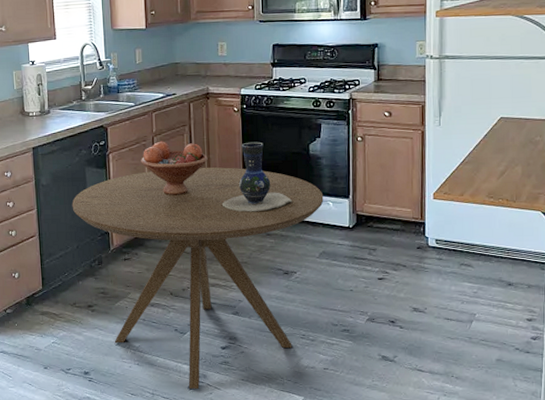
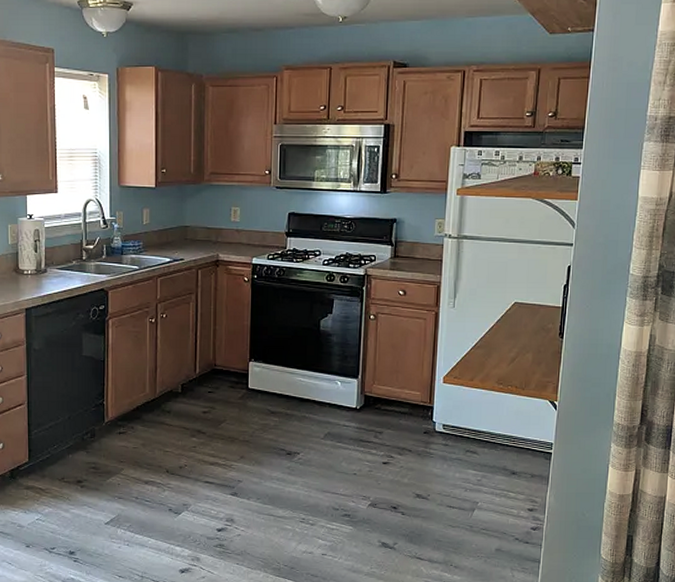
dining table: present [72,167,324,389] -> none [65,338,332,572]
fruit bowl: present [141,141,208,195] -> none [142,308,214,367]
pitcher: present [221,142,293,212] -> none [225,314,300,389]

